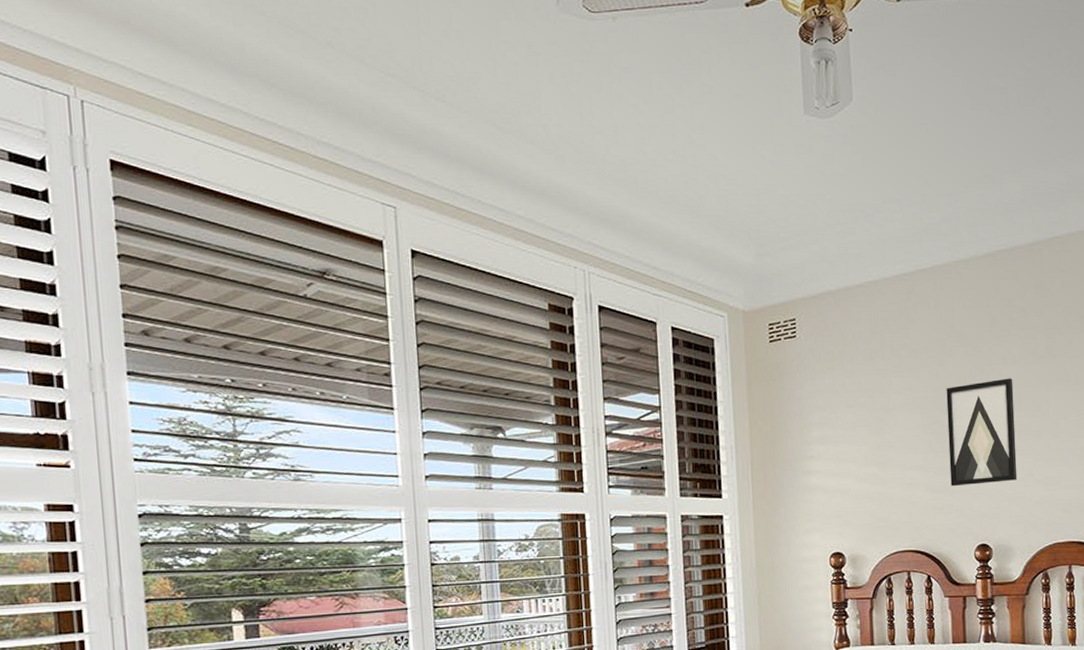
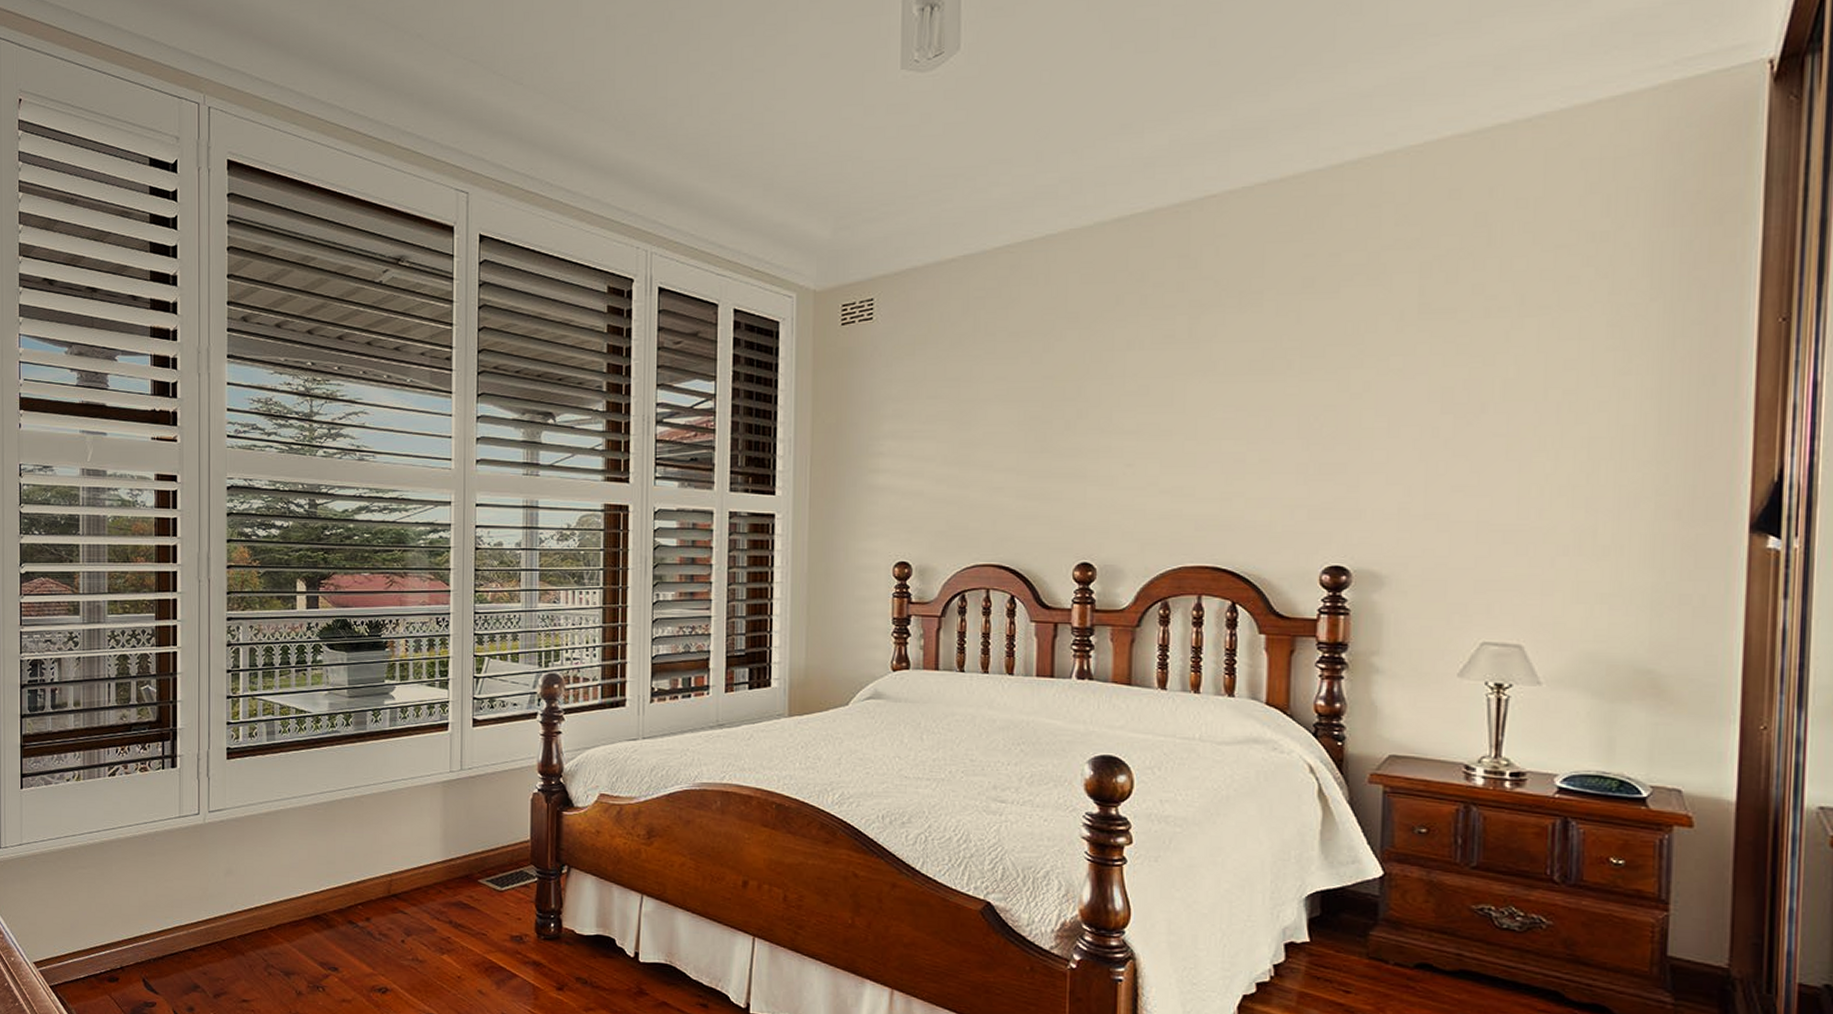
wall art: present [946,378,1018,487] -> none [1048,366,1139,494]

